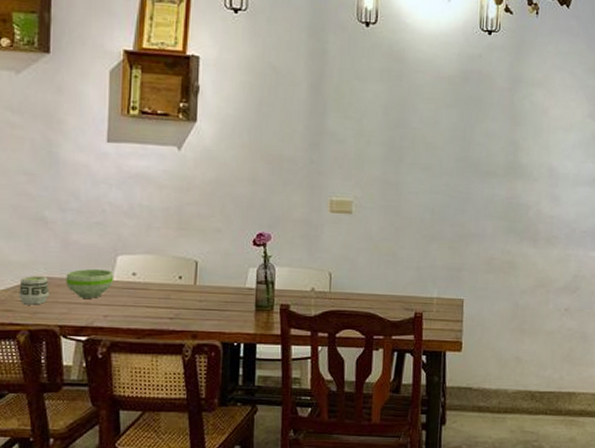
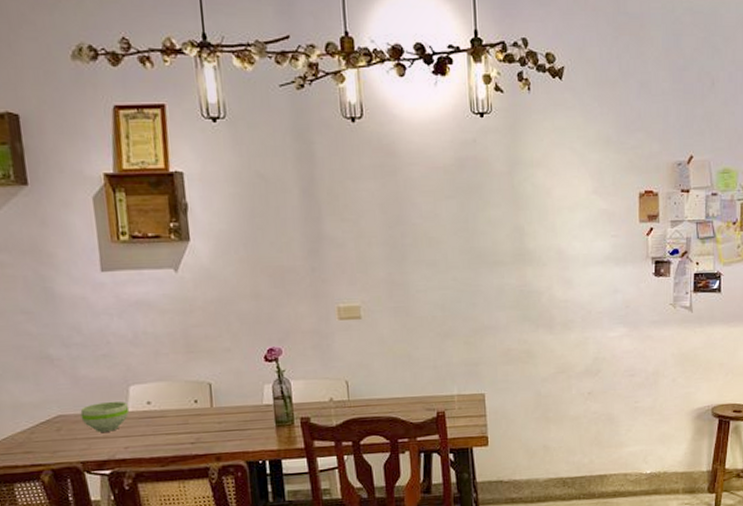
cup: present [19,276,50,305] -> none [35,414,67,445]

